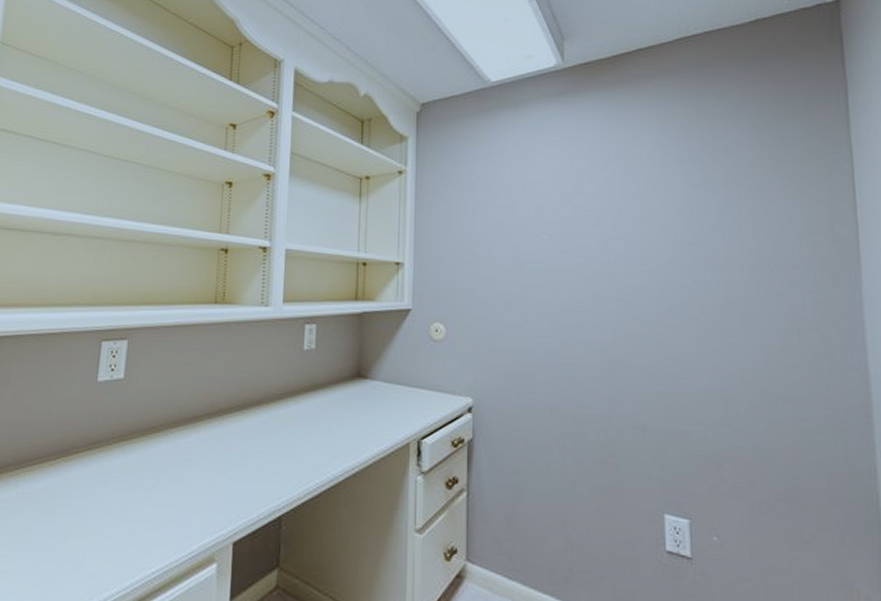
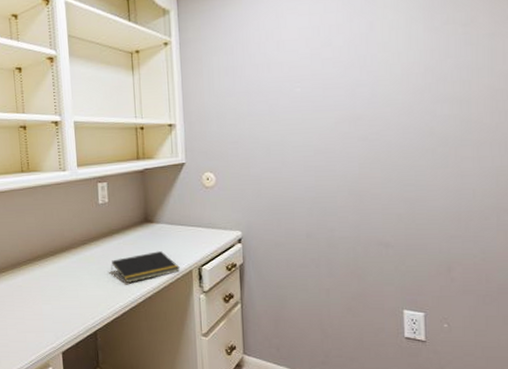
notepad: none [309,415,395,455] -> present [111,251,180,284]

